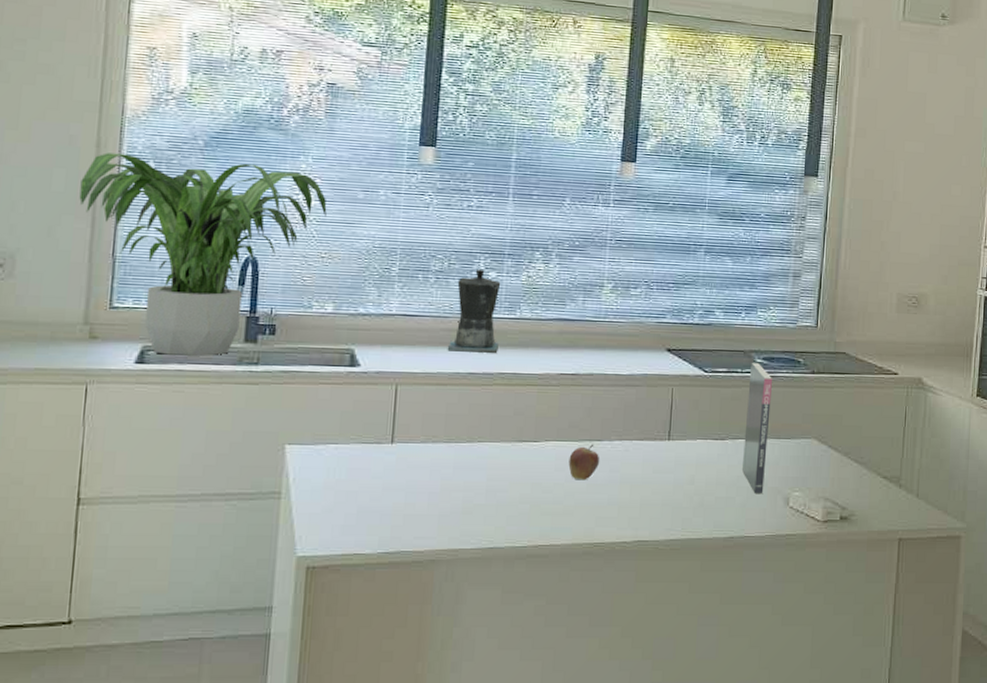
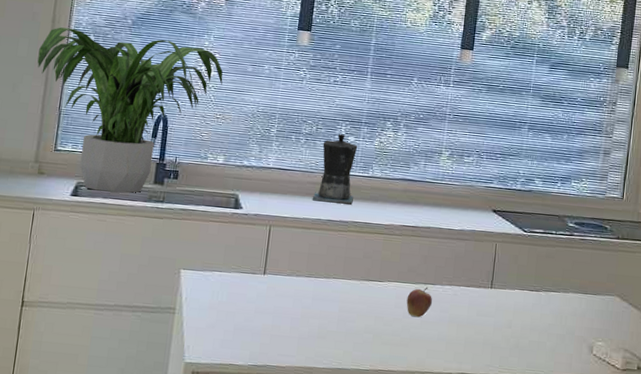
book: present [741,363,773,493] -> none [552,226,583,341]

